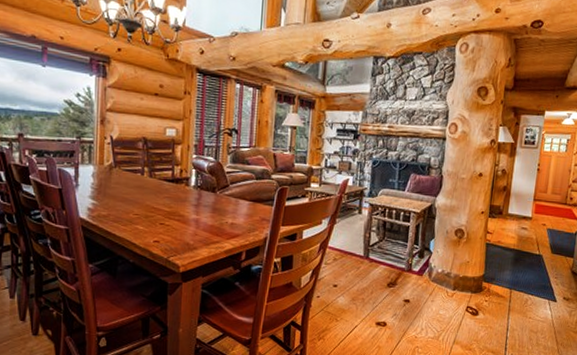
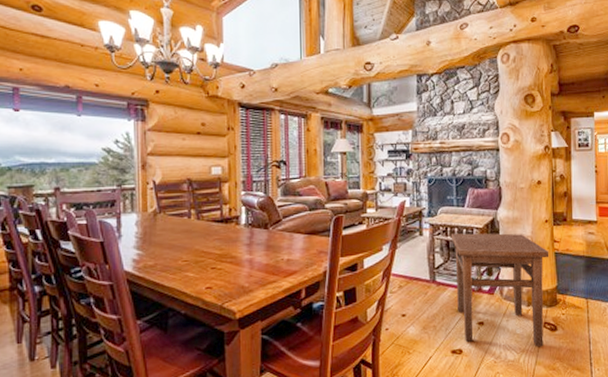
side table: none [386,215,481,329] -> present [450,233,549,347]

